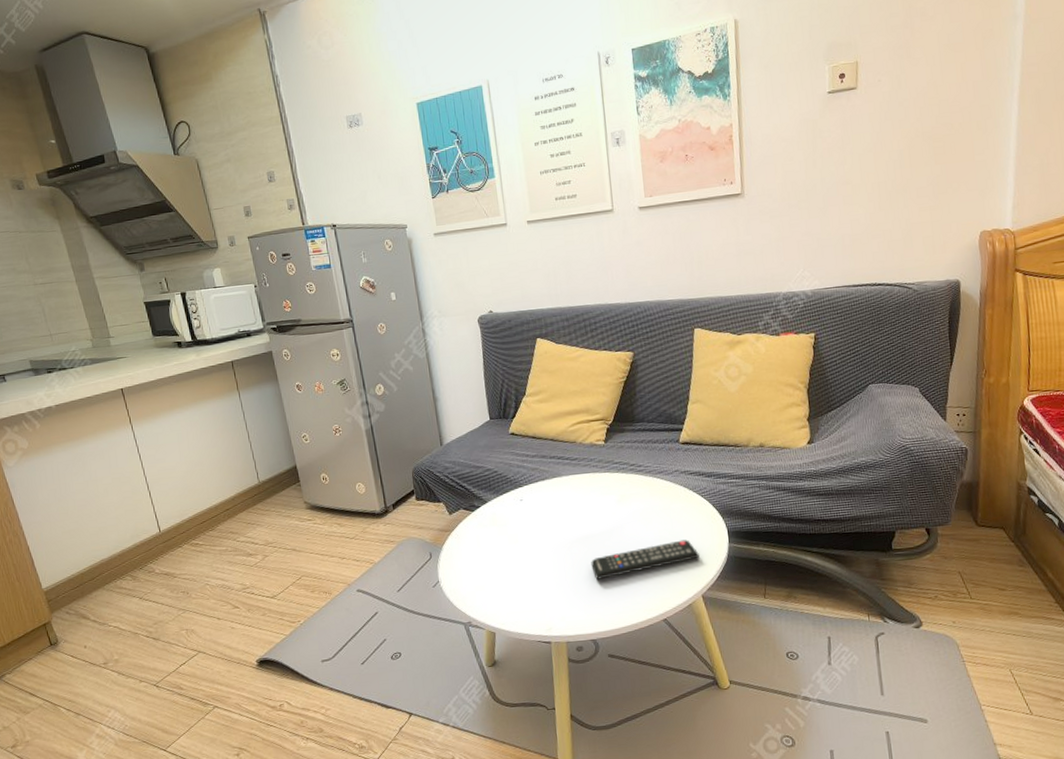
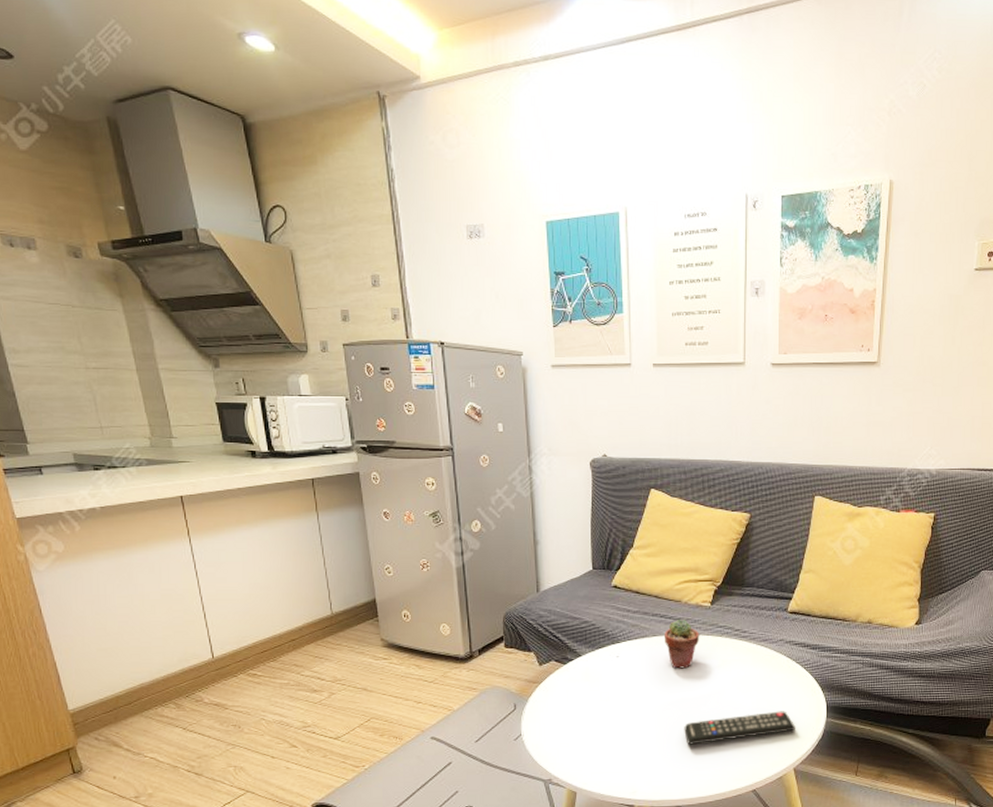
potted succulent: none [563,459,598,507] -> present [665,618,700,669]

